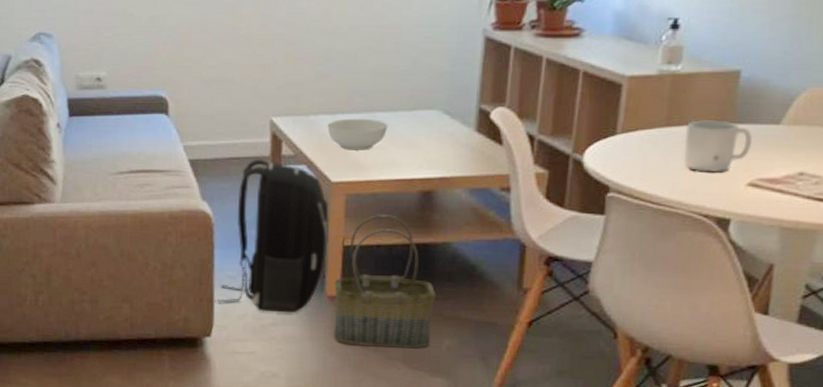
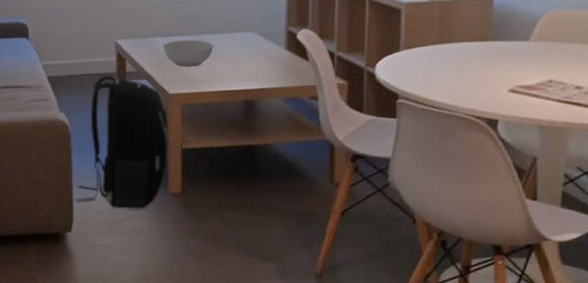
basket: present [334,215,436,349] -> none [176,121,262,238]
mug: present [684,120,752,172] -> none [454,38,508,81]

